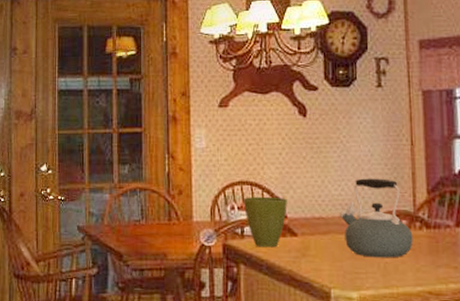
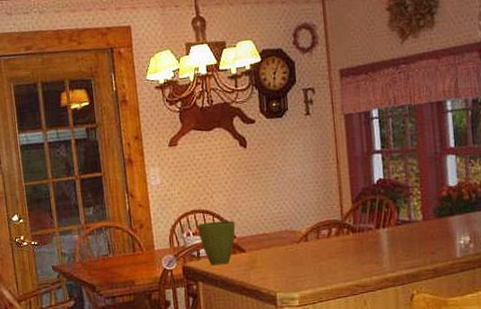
kettle: present [340,178,413,258] -> none [280,194,342,263]

